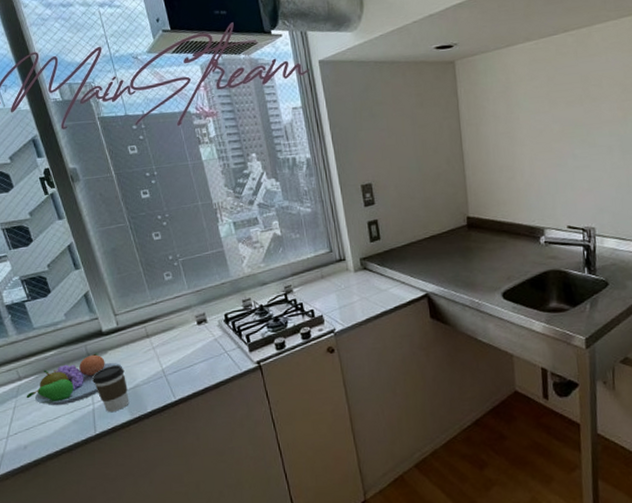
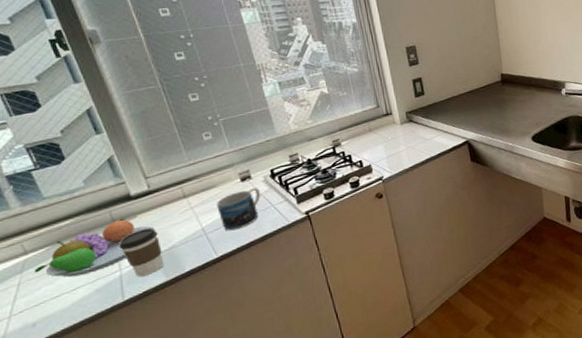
mug: none [175,331,215,375] -> present [217,187,260,231]

